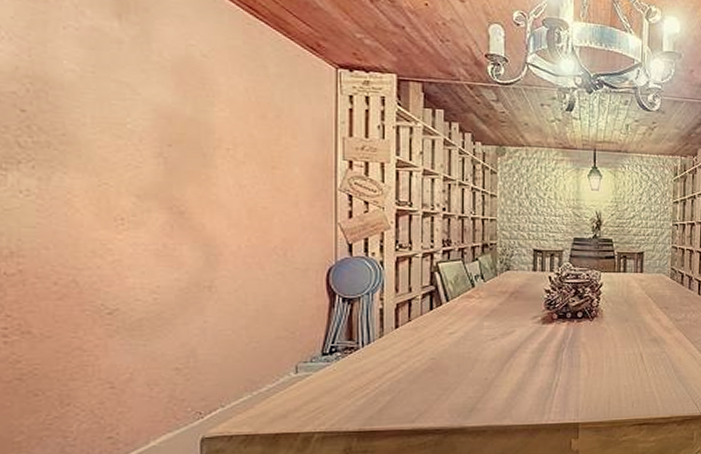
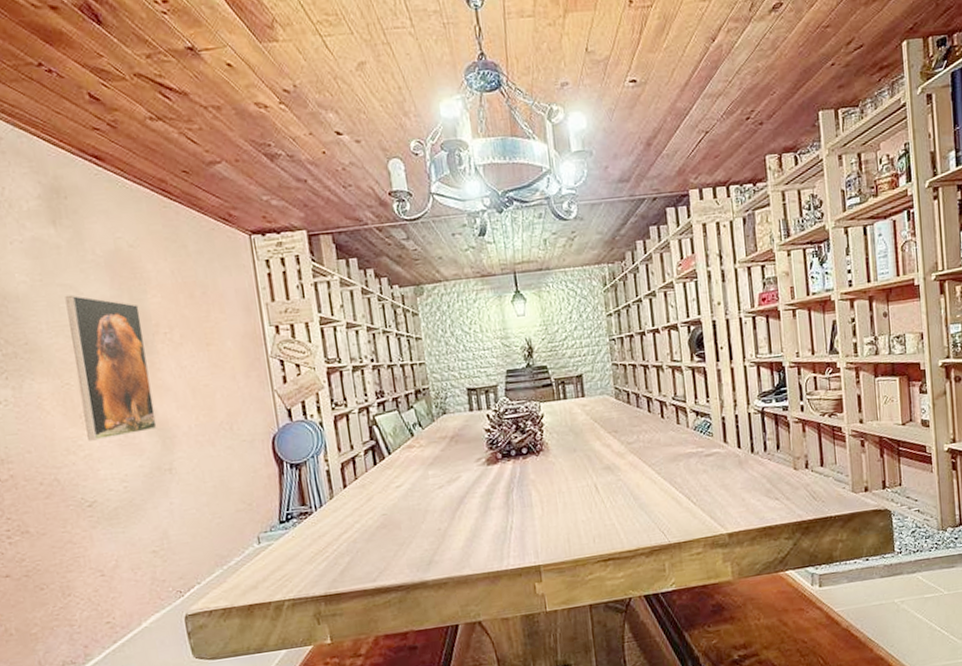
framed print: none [118,92,203,247] -> present [65,295,157,441]

